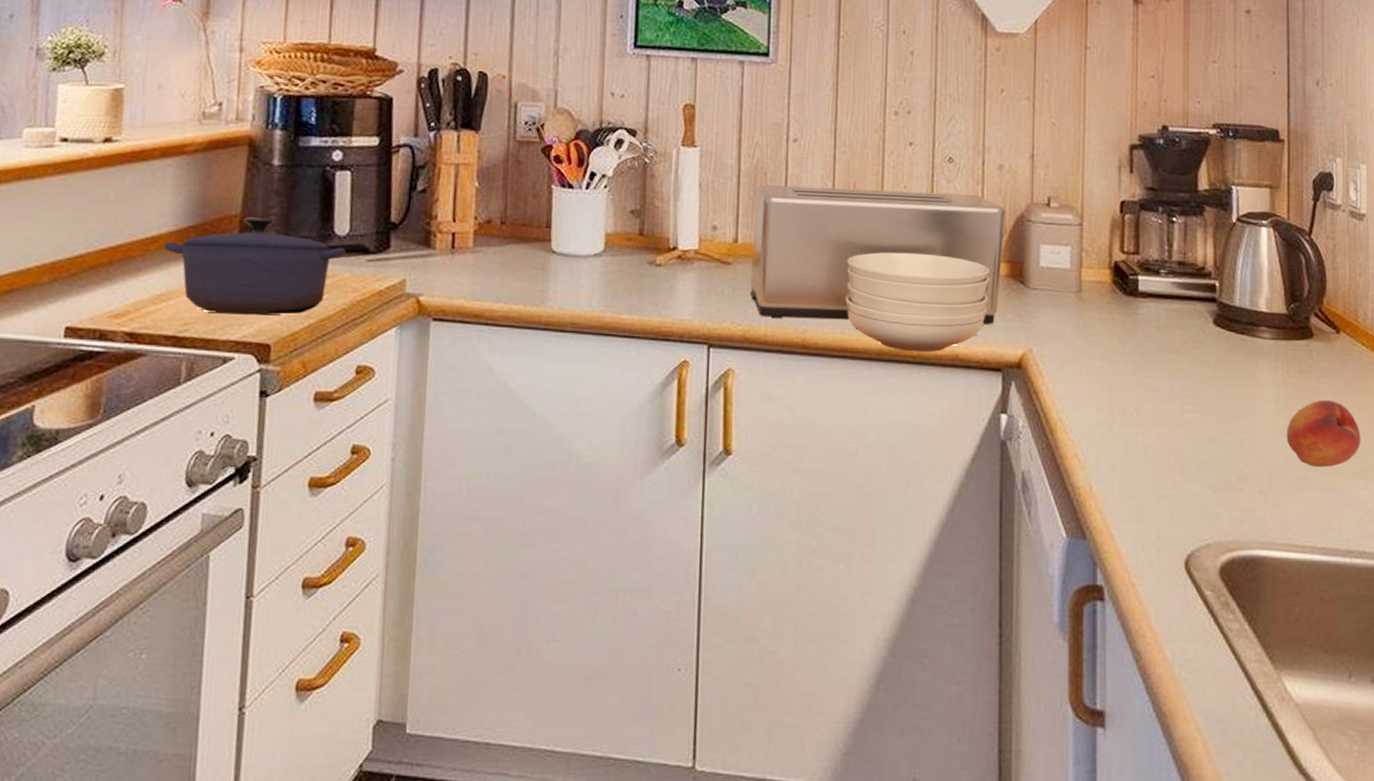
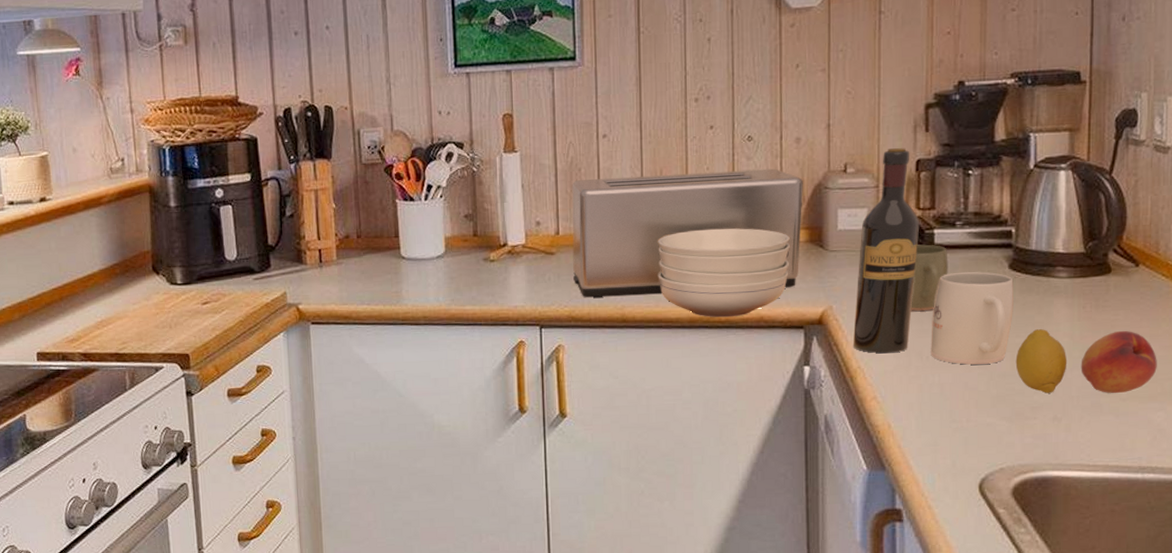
cooking pot: present [163,216,346,315] -> none [97,250,237,333]
wine bottle: none [1054,186,1124,406] -> present [853,148,920,353]
mug: none [1114,290,1153,362] -> present [911,244,948,311]
mug: none [1135,323,1218,426] -> present [931,271,1014,365]
fruit: none [1221,392,1273,463] -> present [1015,329,1068,393]

